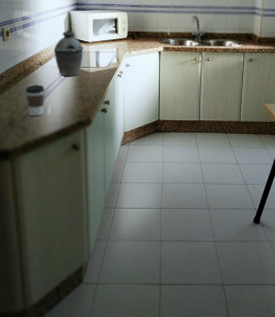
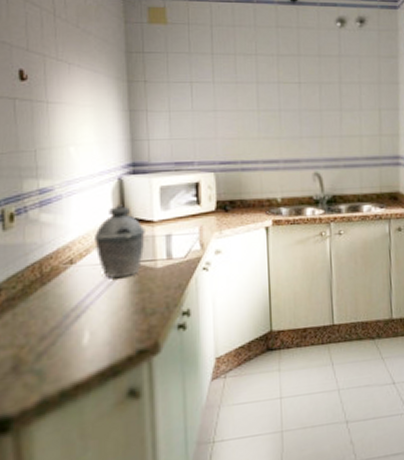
coffee cup: present [25,85,44,116] -> none [42,296,78,351]

